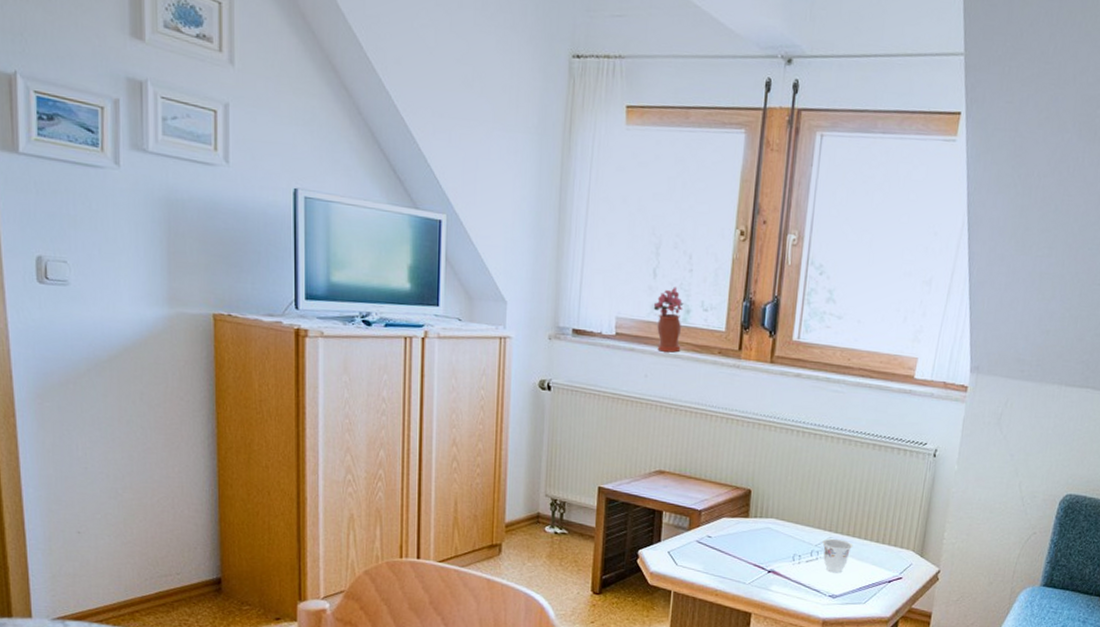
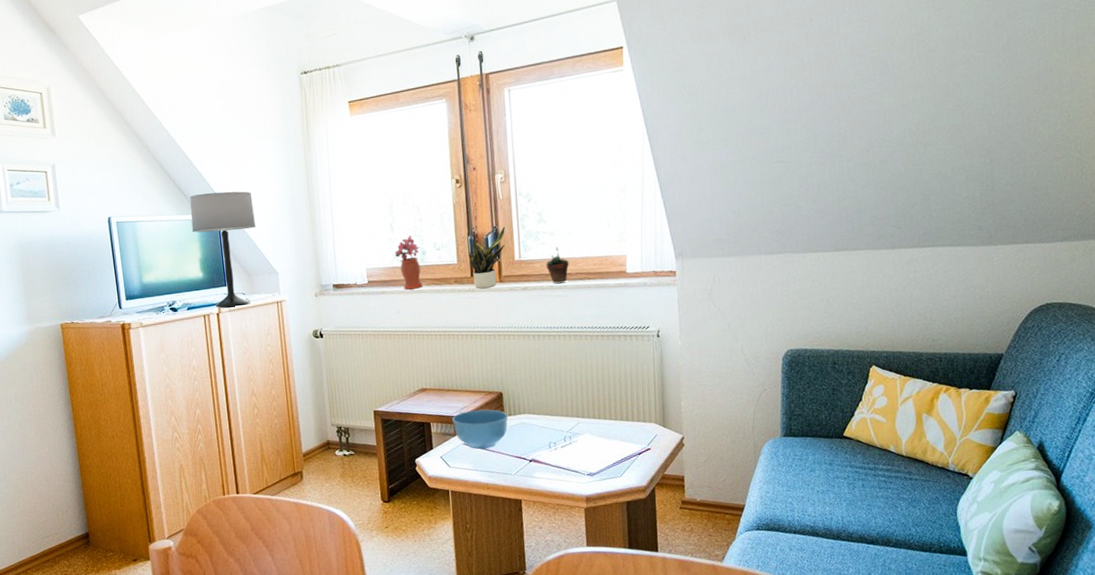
table lamp: none [404,183,488,335] -> present [190,191,256,308]
bowl: none [688,505,754,550] -> present [452,409,509,449]
potted plant: none [739,298,788,367] -> present [469,226,505,289]
teacup: present [822,538,853,573] -> none [572,423,601,454]
succulent plant: none [826,333,853,377] -> present [546,247,569,284]

